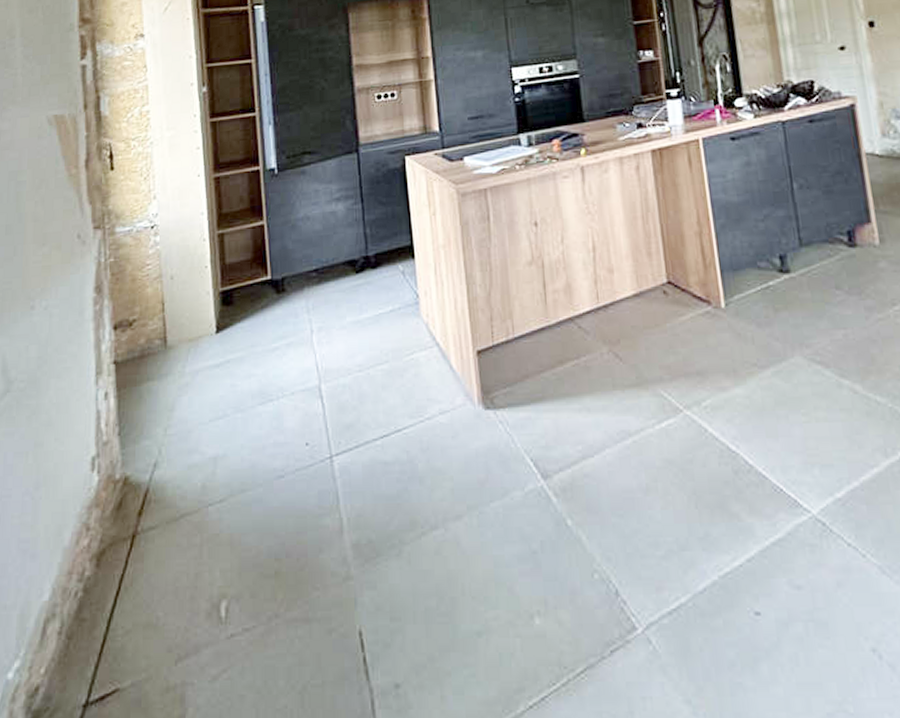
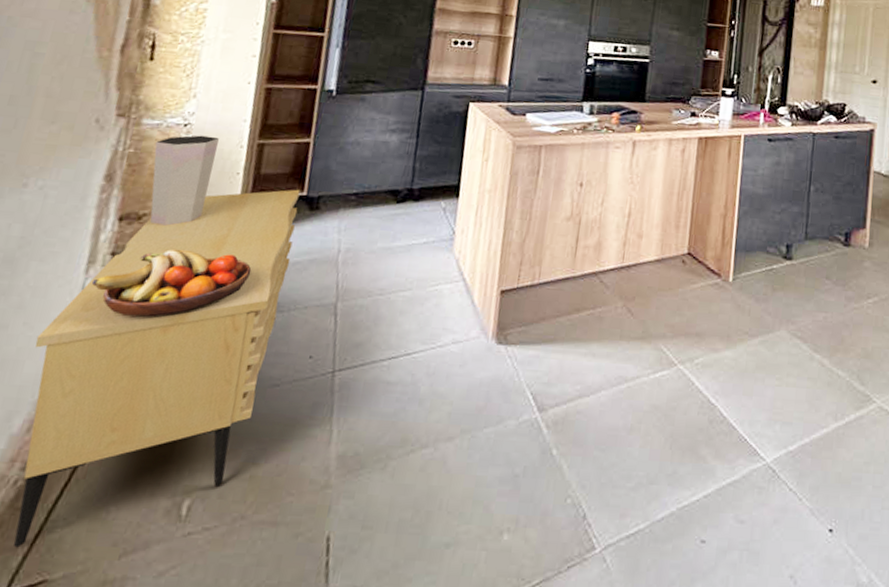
sideboard: none [67,274,269,658] -> present [13,189,301,548]
fruit bowl: none [103,349,237,422] -> present [92,248,252,318]
vase: none [131,234,183,329] -> present [150,135,219,226]

